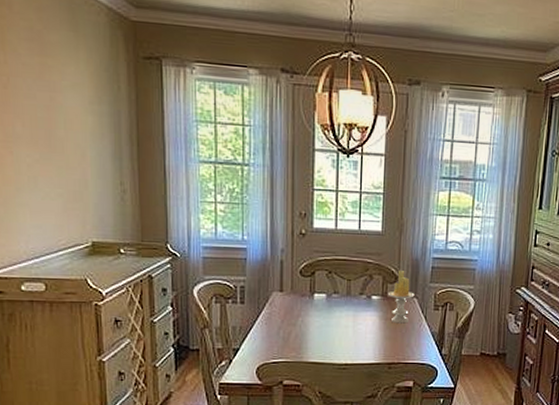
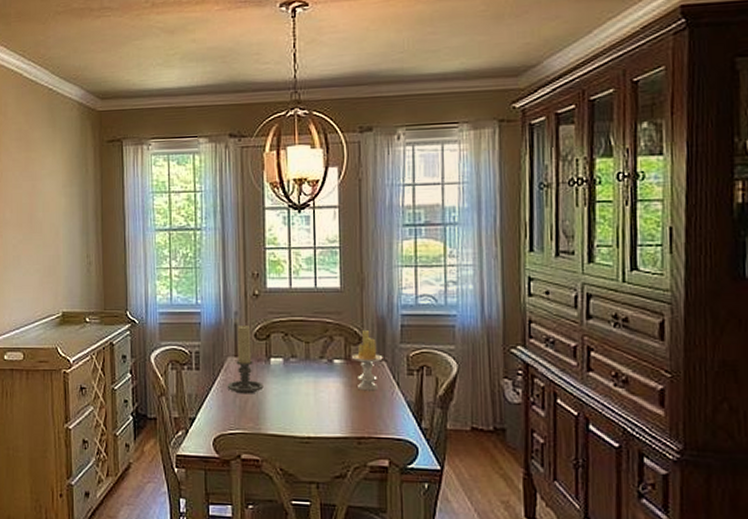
candle holder: none [271,261,307,326] -> present [227,324,264,394]

